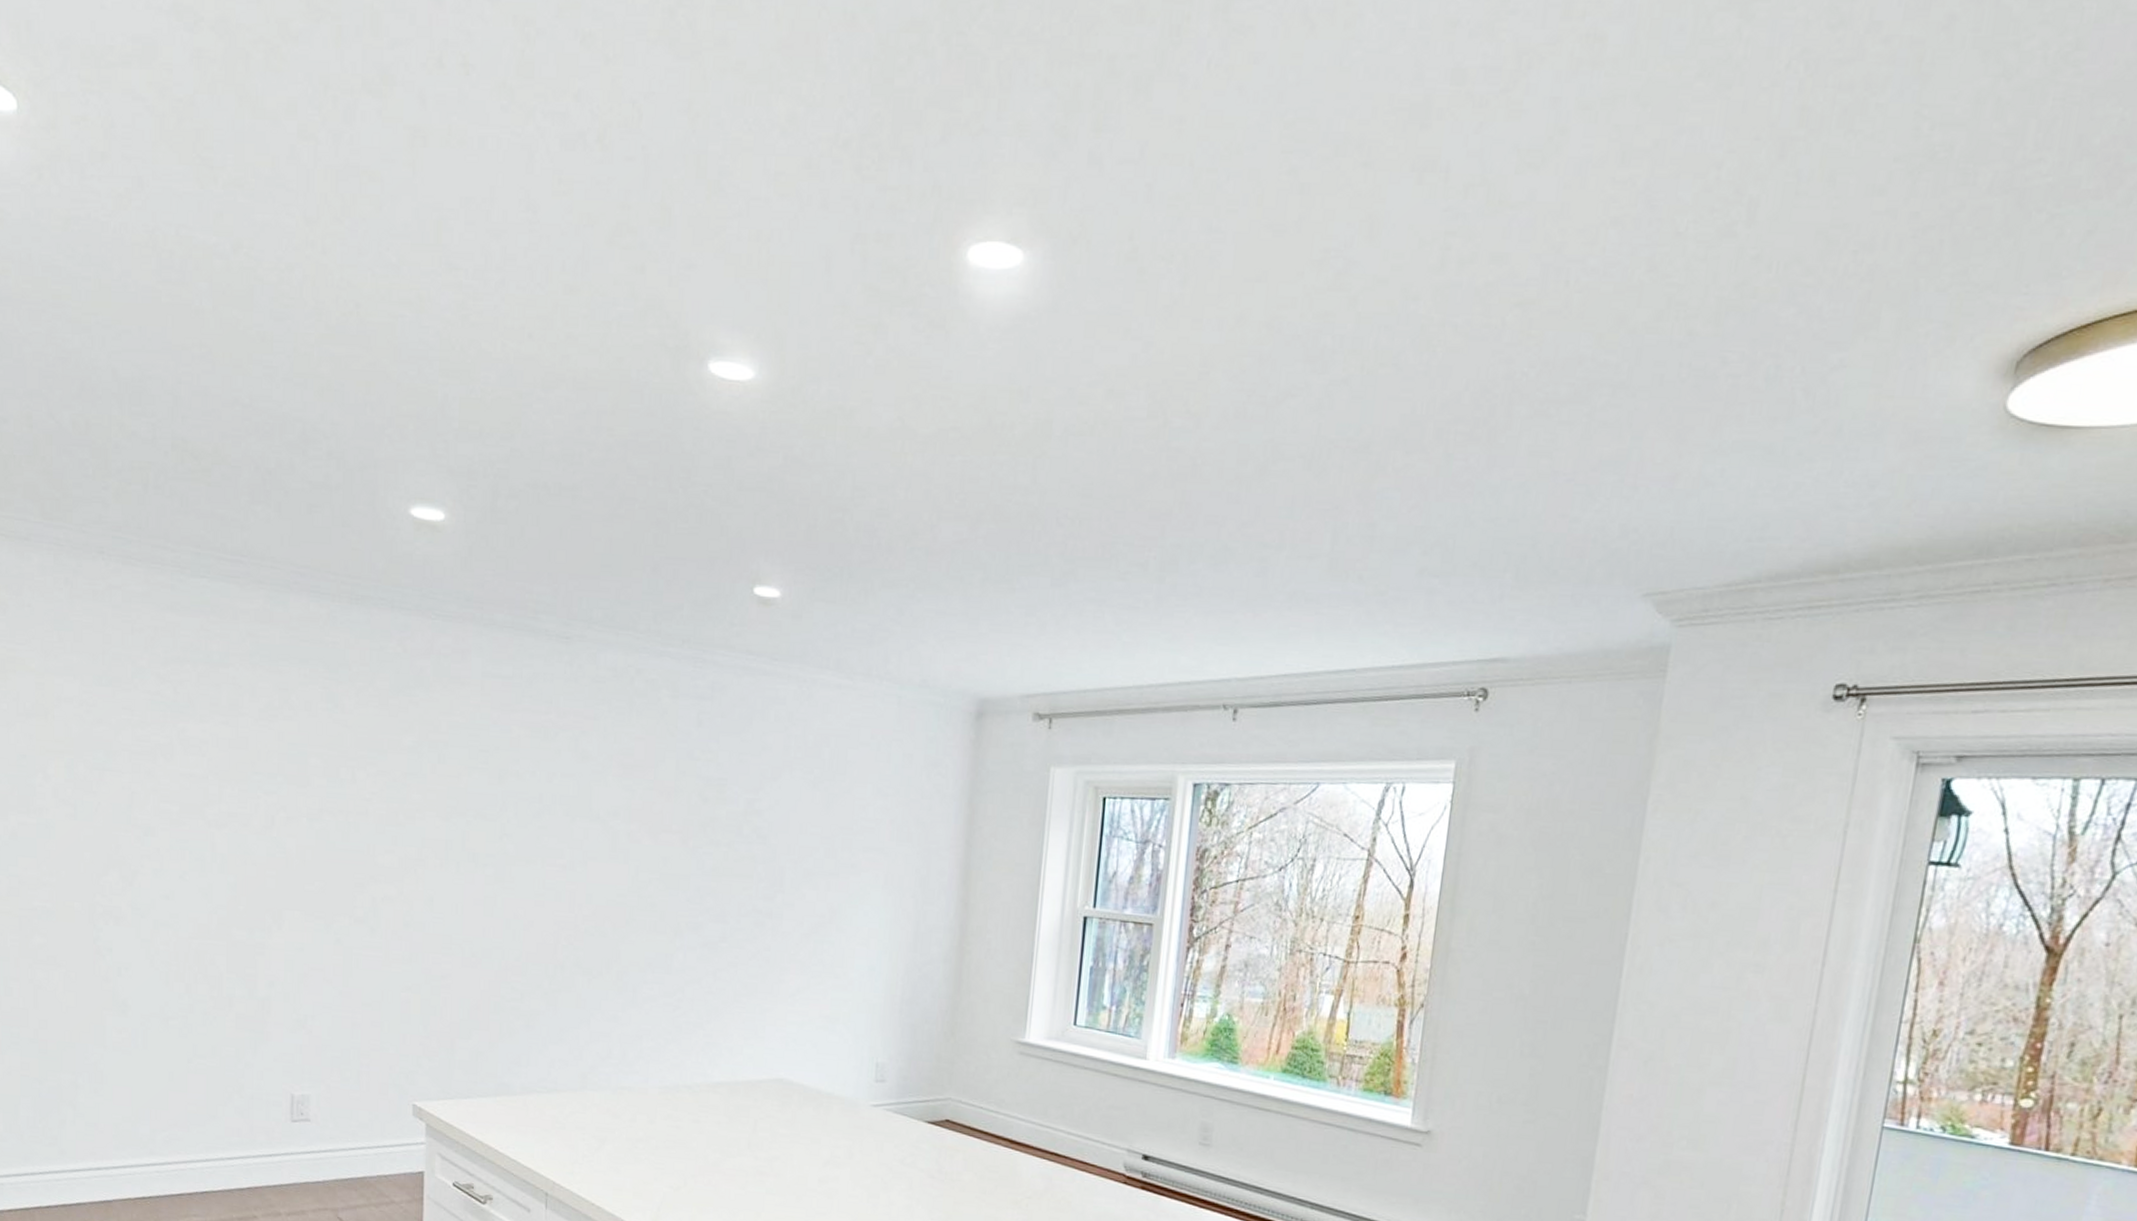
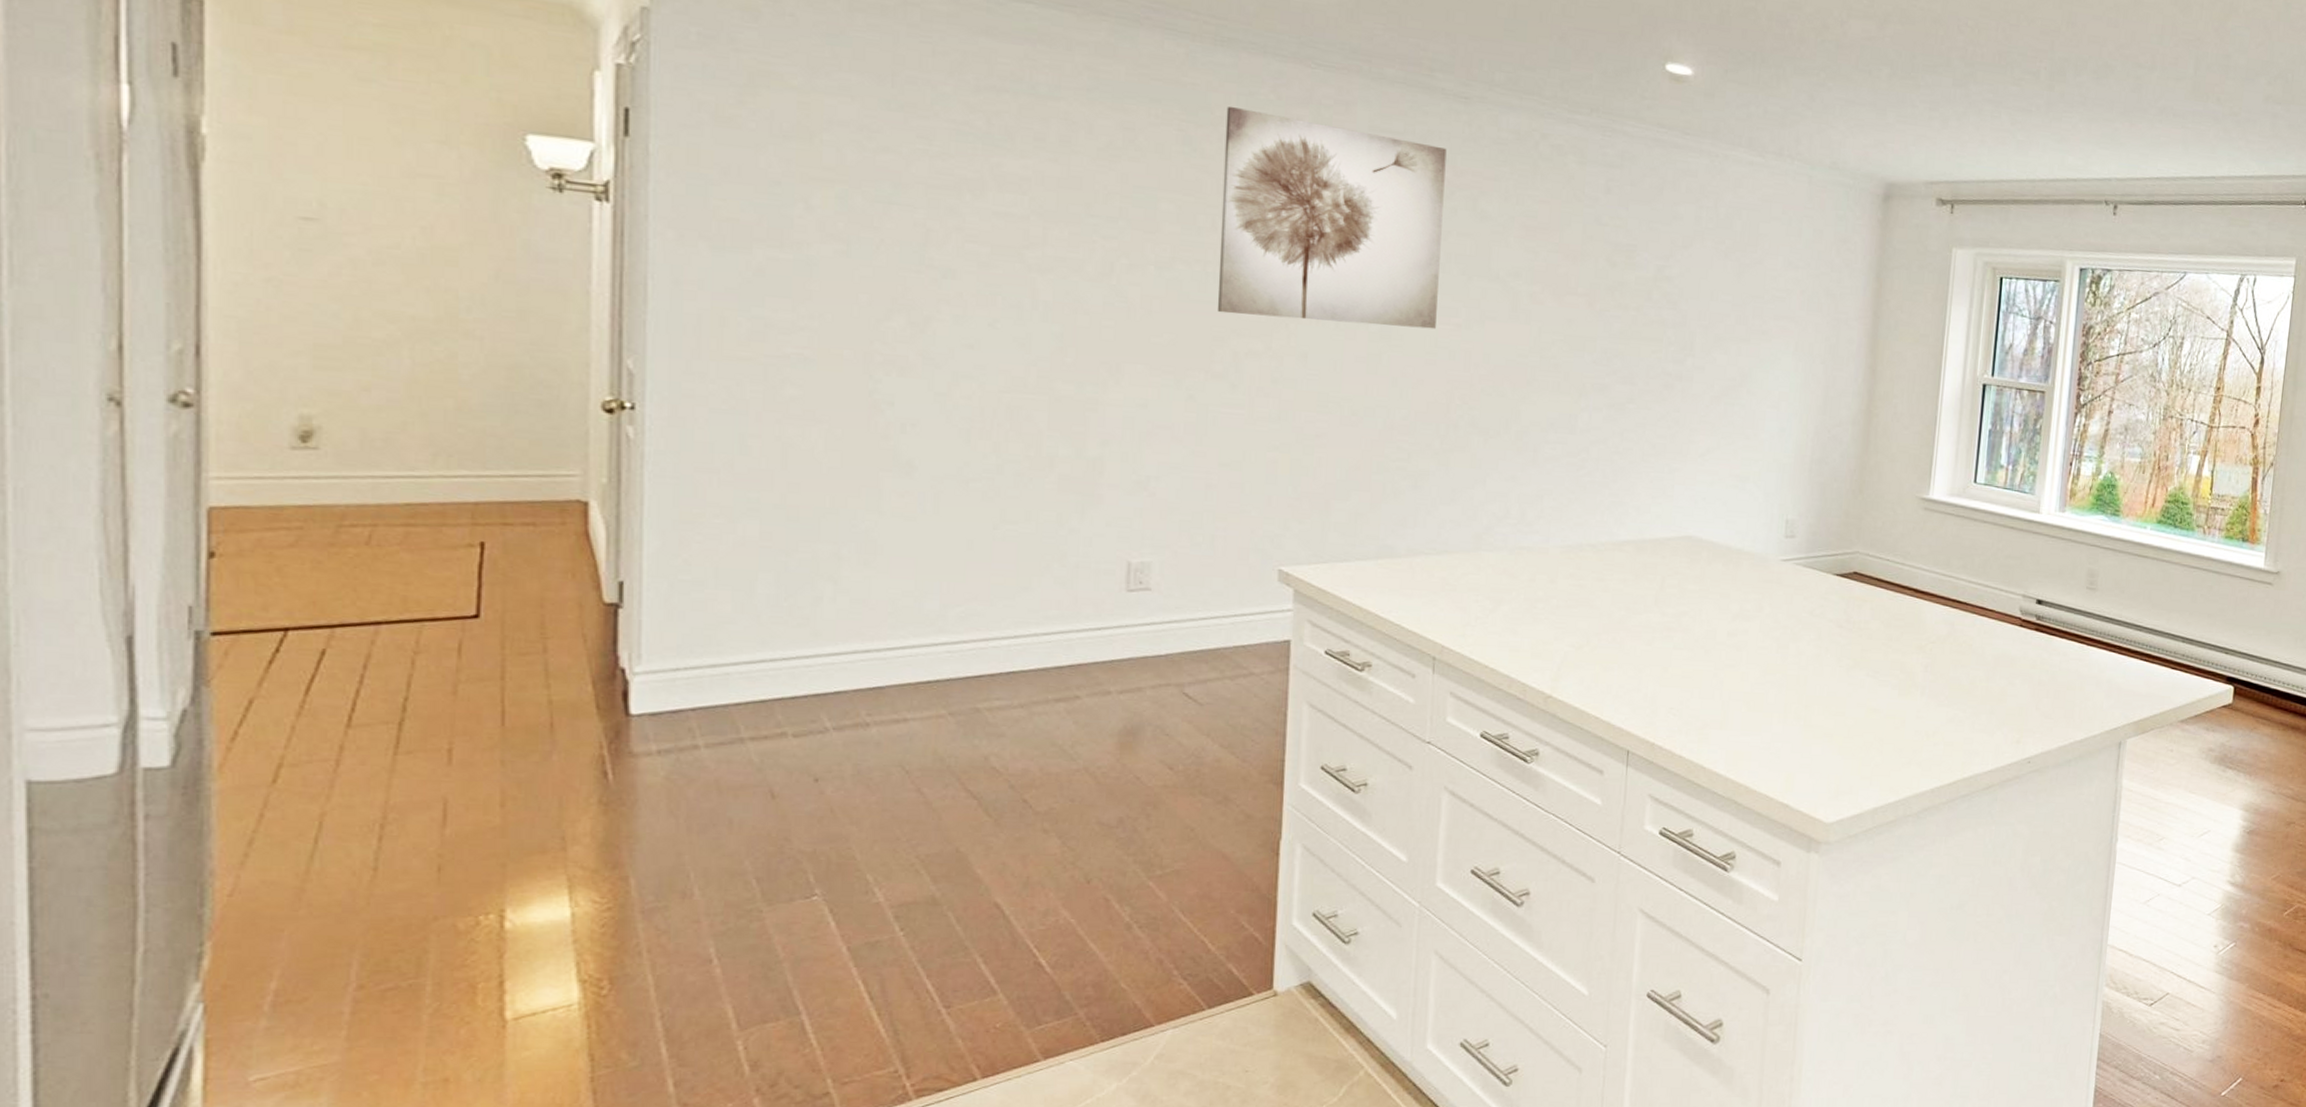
wall art: none [357,661,551,871] -> present [1217,106,1447,330]

